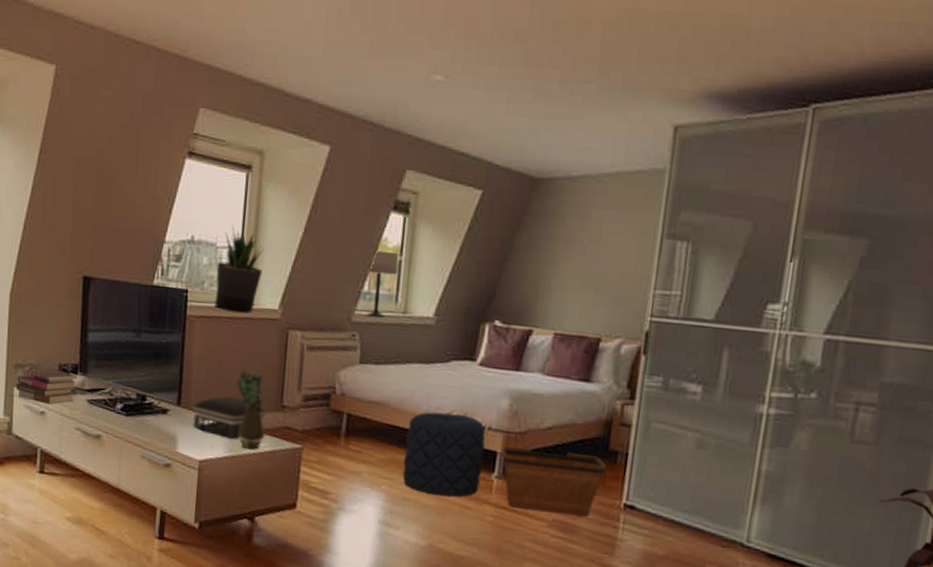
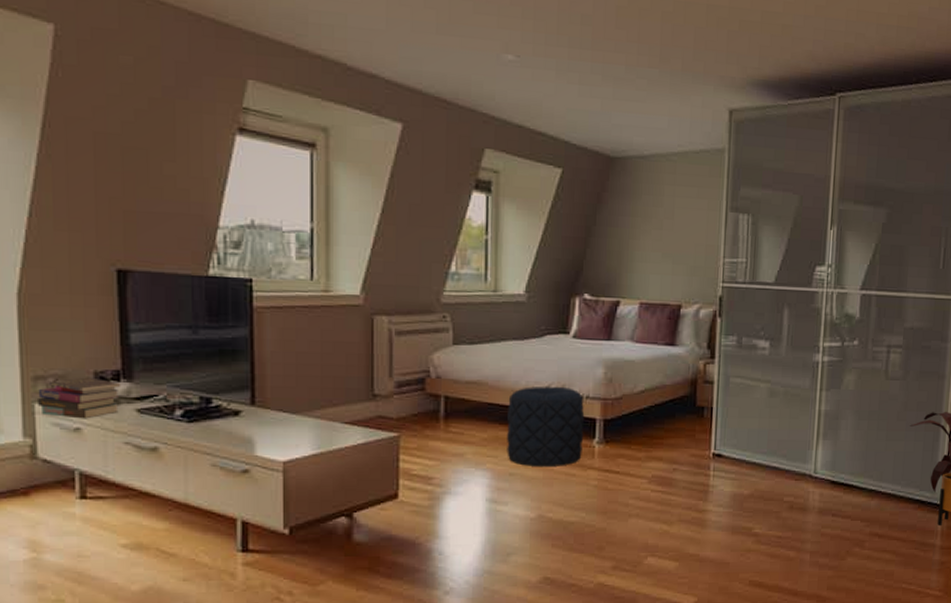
wireless router: present [192,396,266,439] -> none [269,390,356,435]
planter: present [215,224,264,314] -> none [284,206,338,302]
vase: present [236,368,265,450] -> none [319,360,357,443]
table lamp: present [365,250,399,318] -> none [455,230,485,298]
bicycle basket: present [501,446,606,517] -> none [600,411,695,470]

